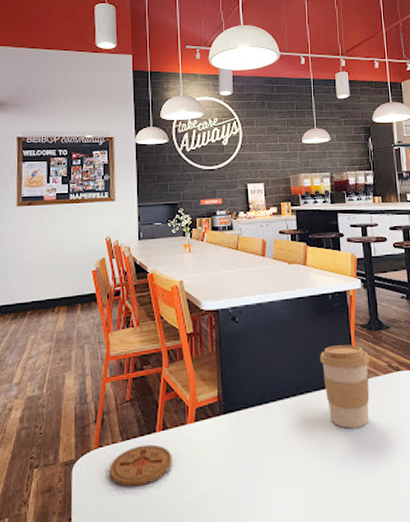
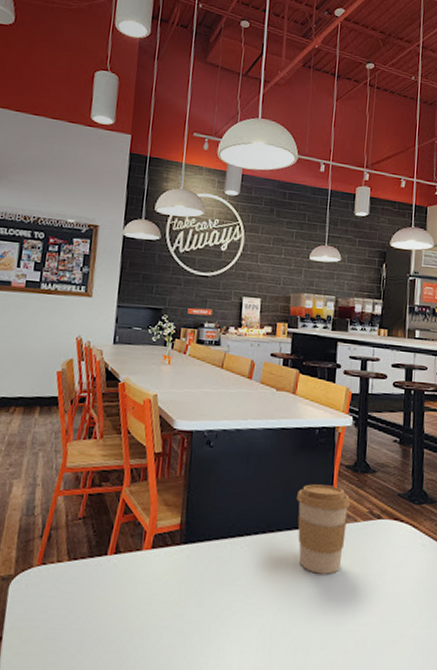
coaster: present [109,444,172,487] -> none [49,567,122,611]

